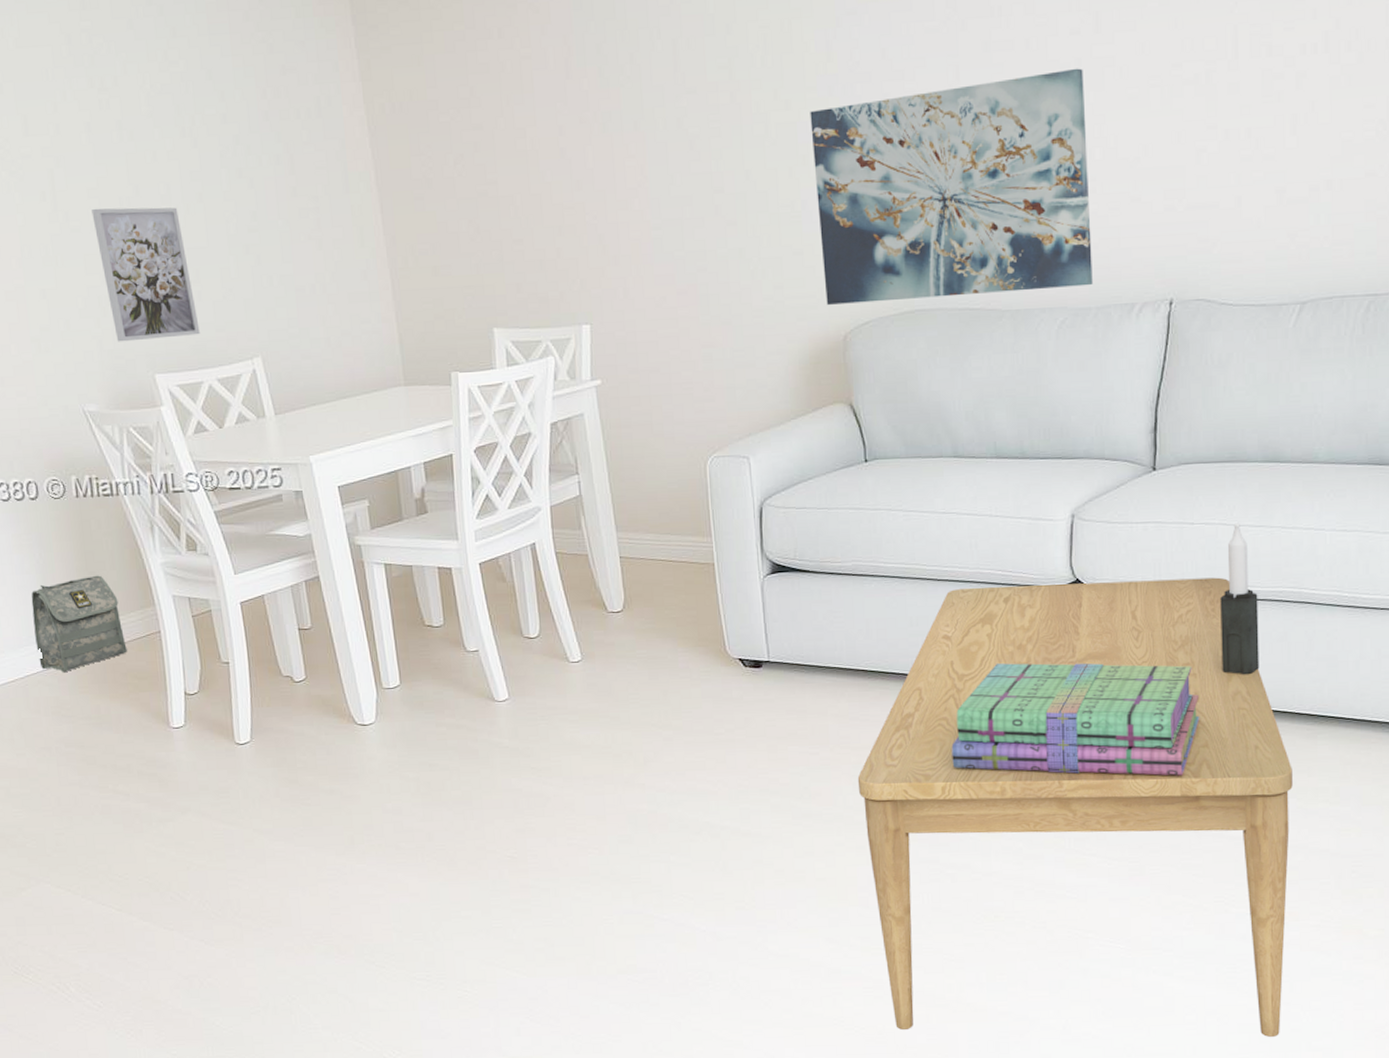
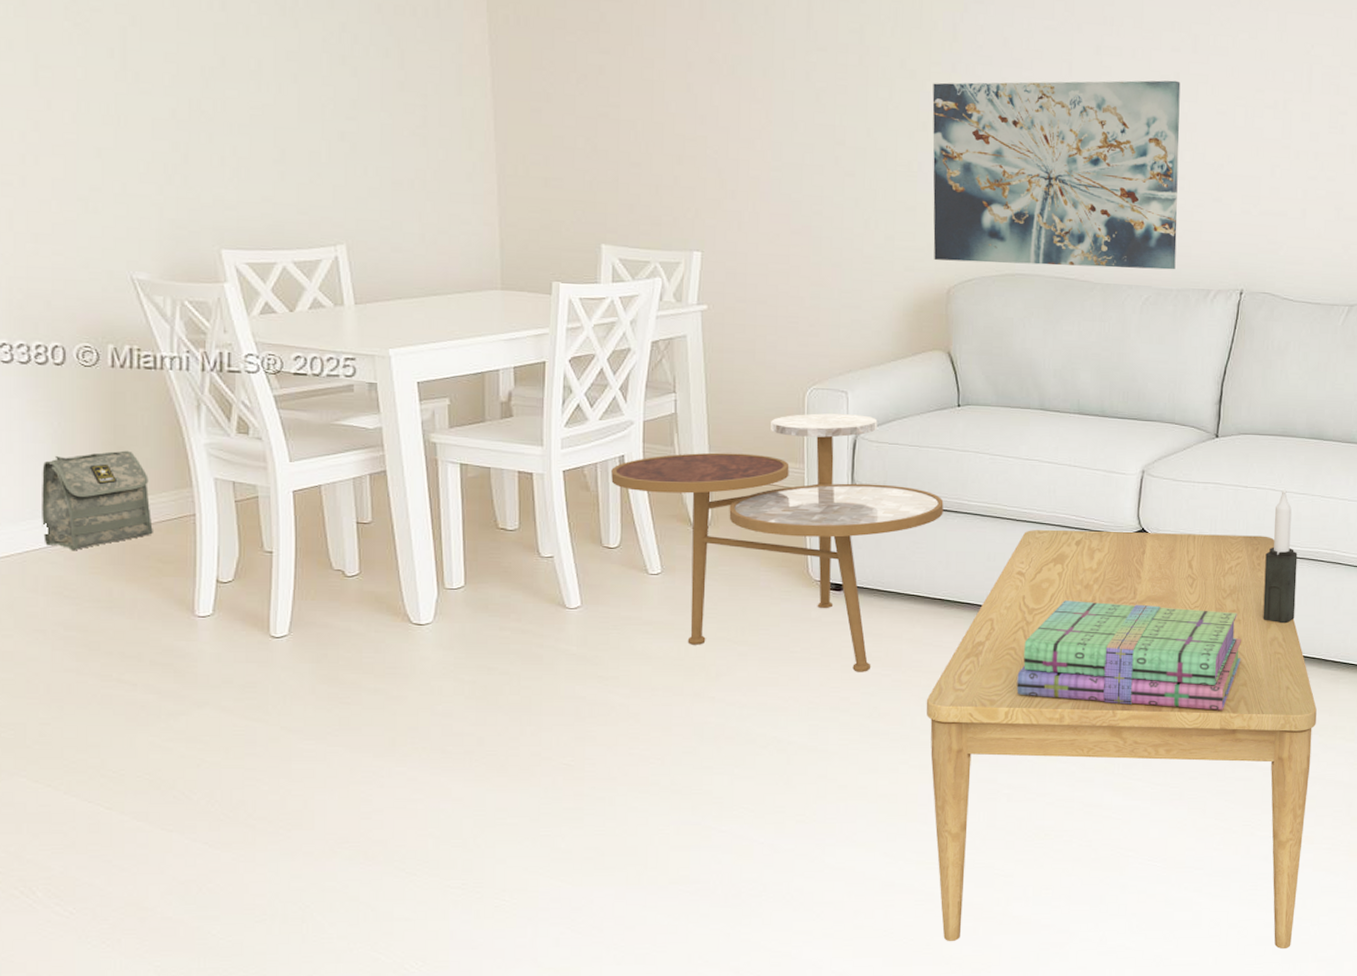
wall art: present [92,207,200,342] -> none [167,73,279,215]
side table: none [524,480,859,752] -> present [611,413,944,672]

